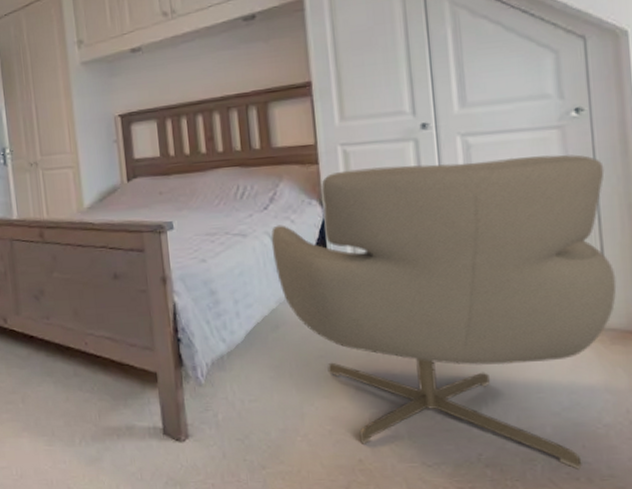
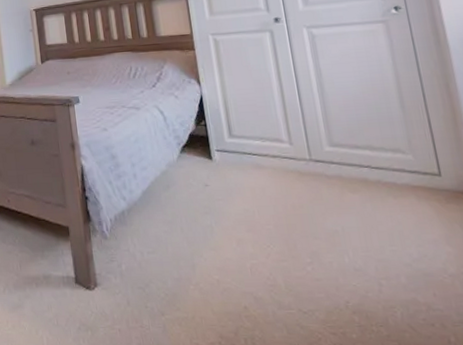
chair: present [271,154,617,469] -> none [159,43,446,316]

